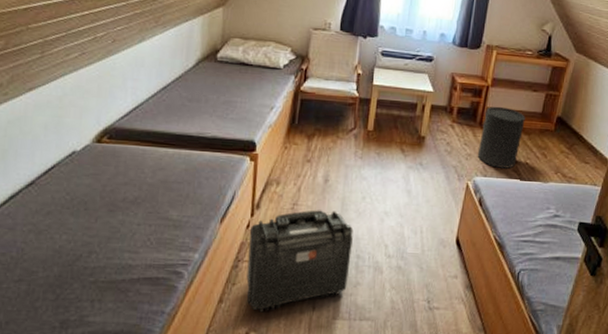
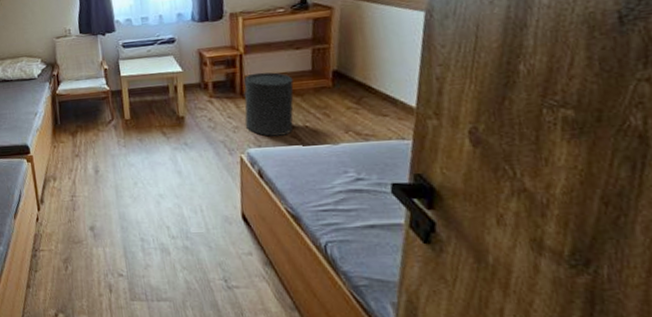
backpack: present [246,210,354,313] -> none [39,198,138,296]

